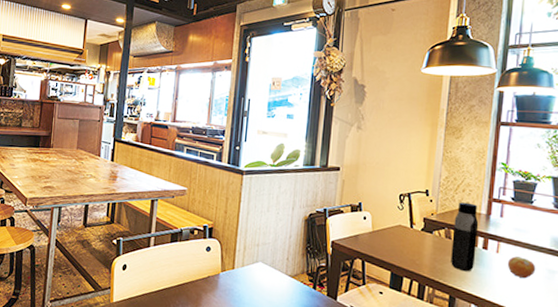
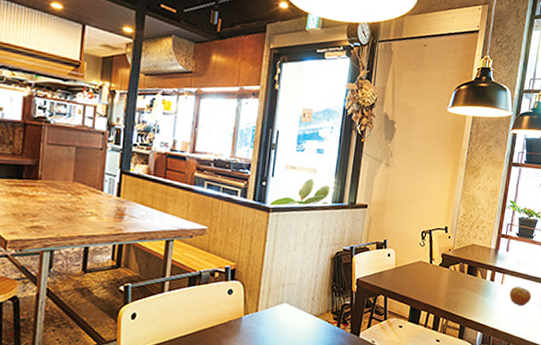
water bottle: present [451,202,479,272] -> none [463,238,489,303]

